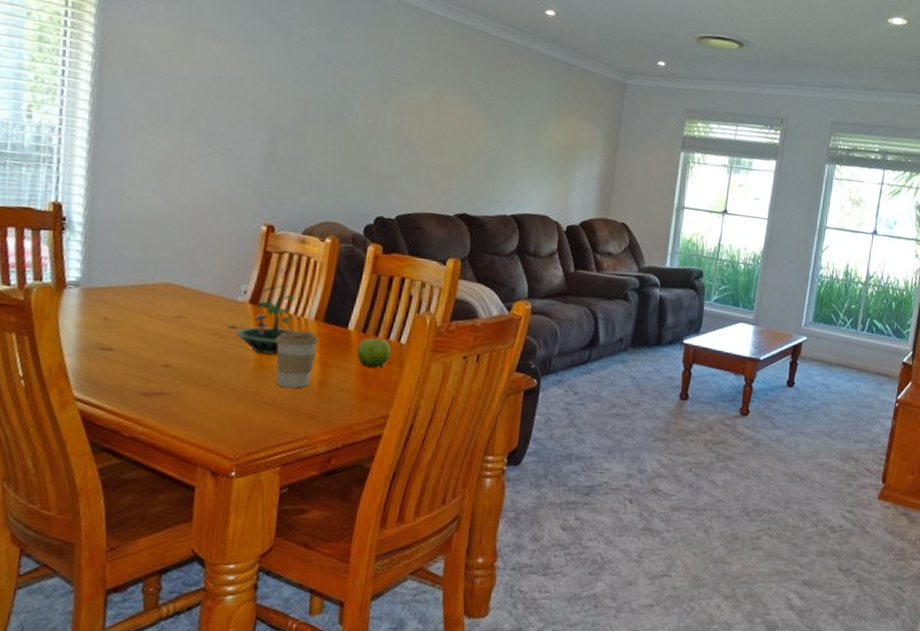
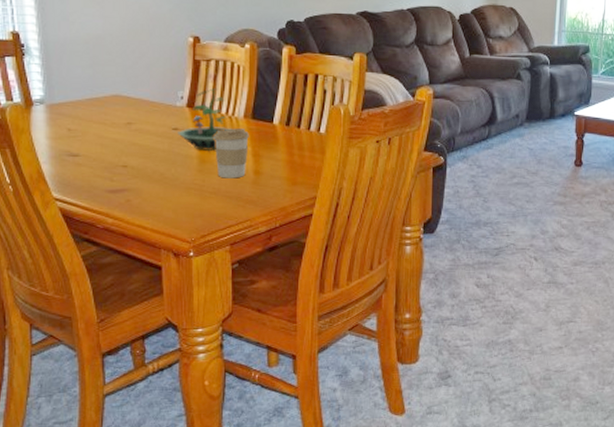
fruit: present [356,336,392,368] -> none [283,128,313,156]

